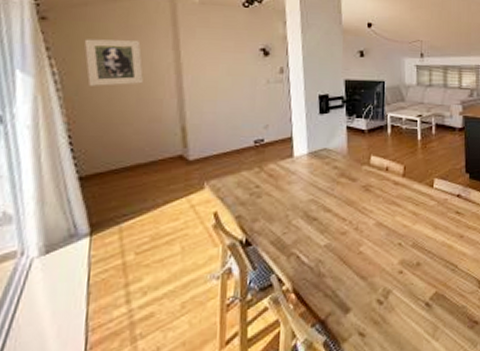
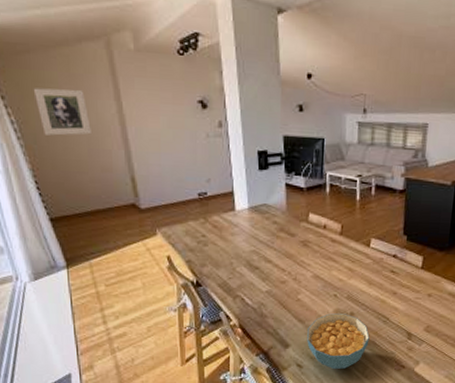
cereal bowl: none [370,264,438,334] -> present [307,313,370,369]

